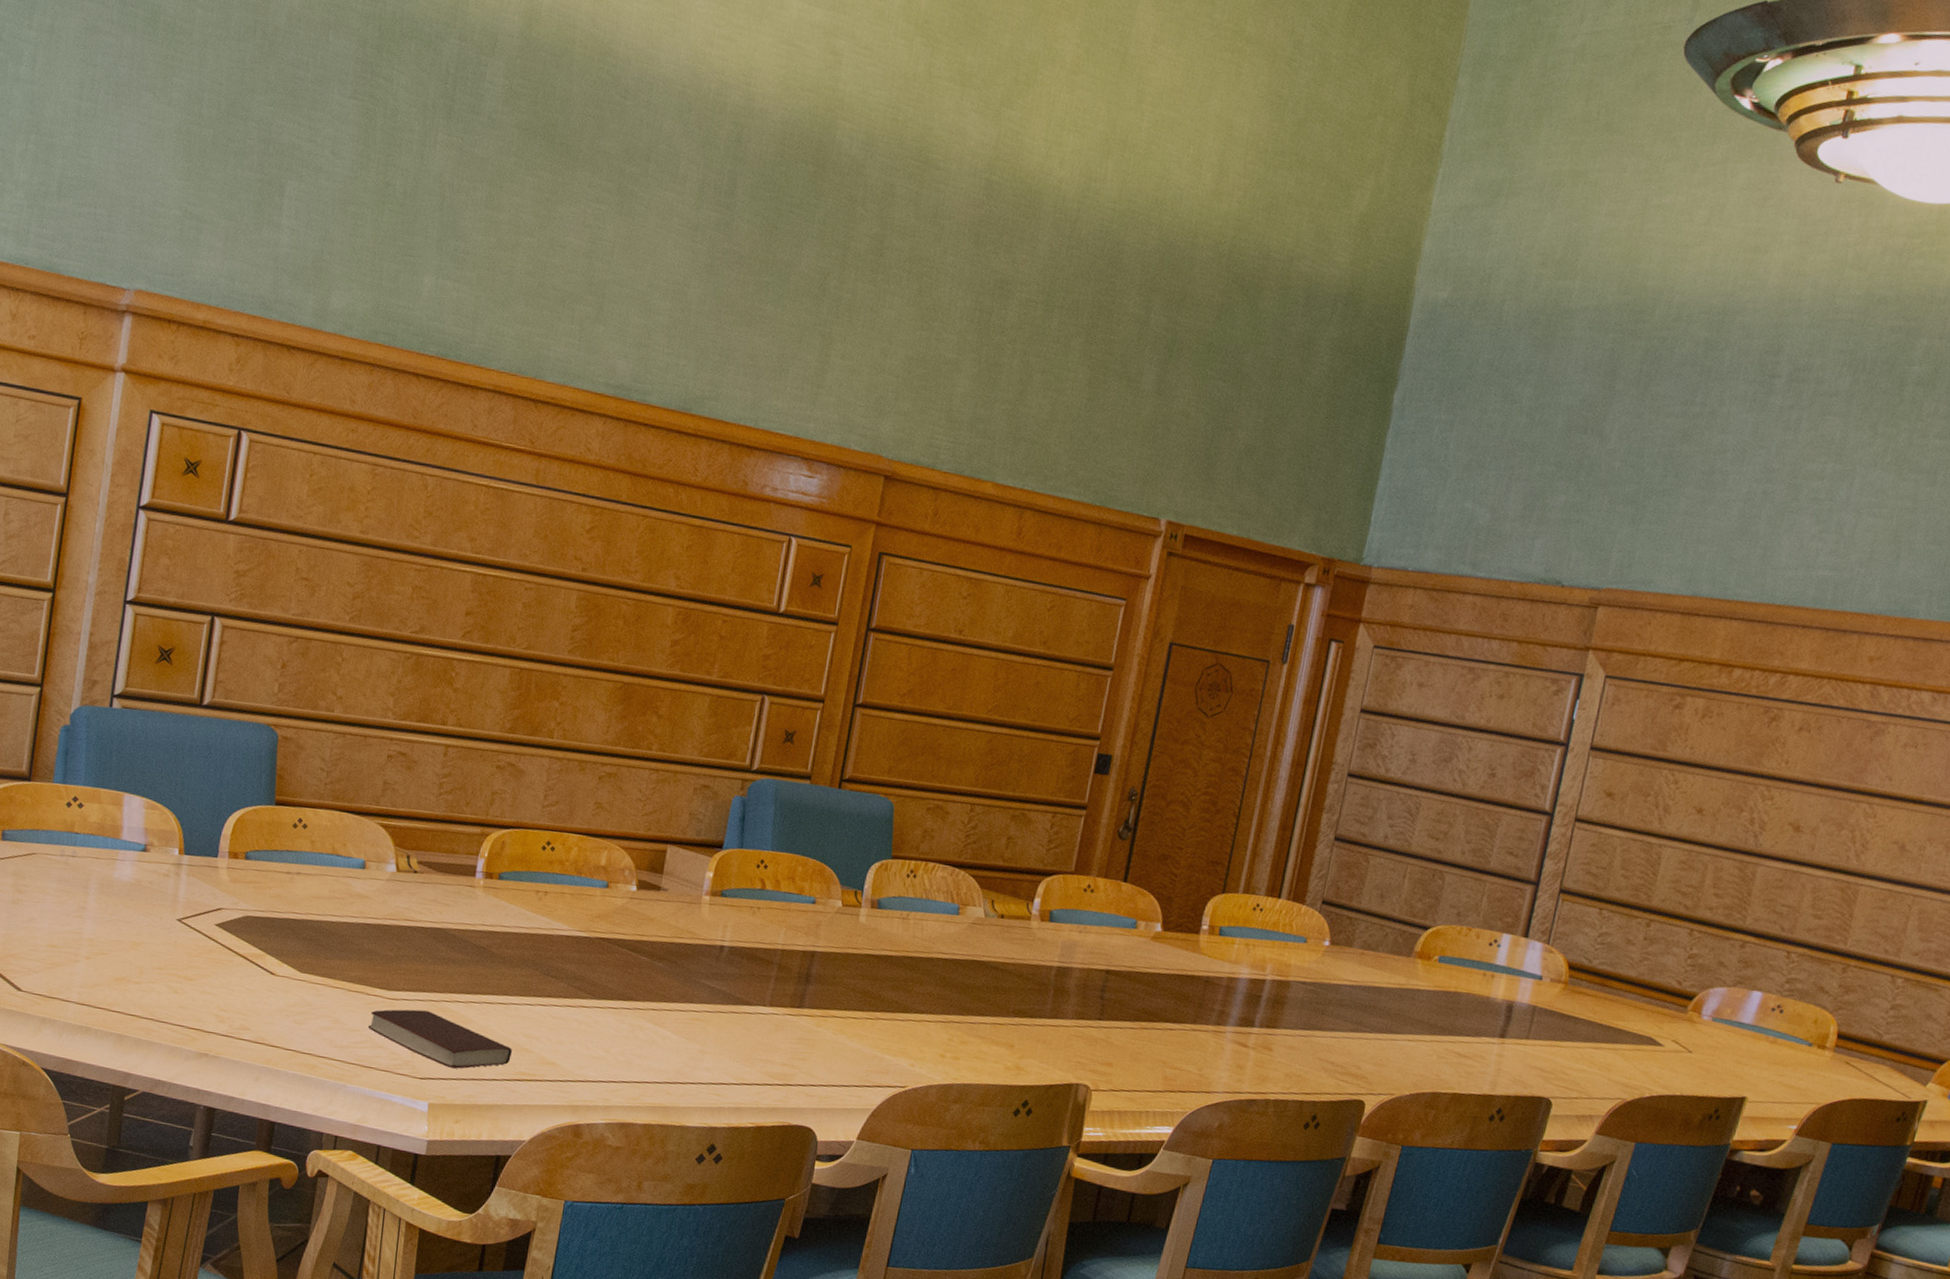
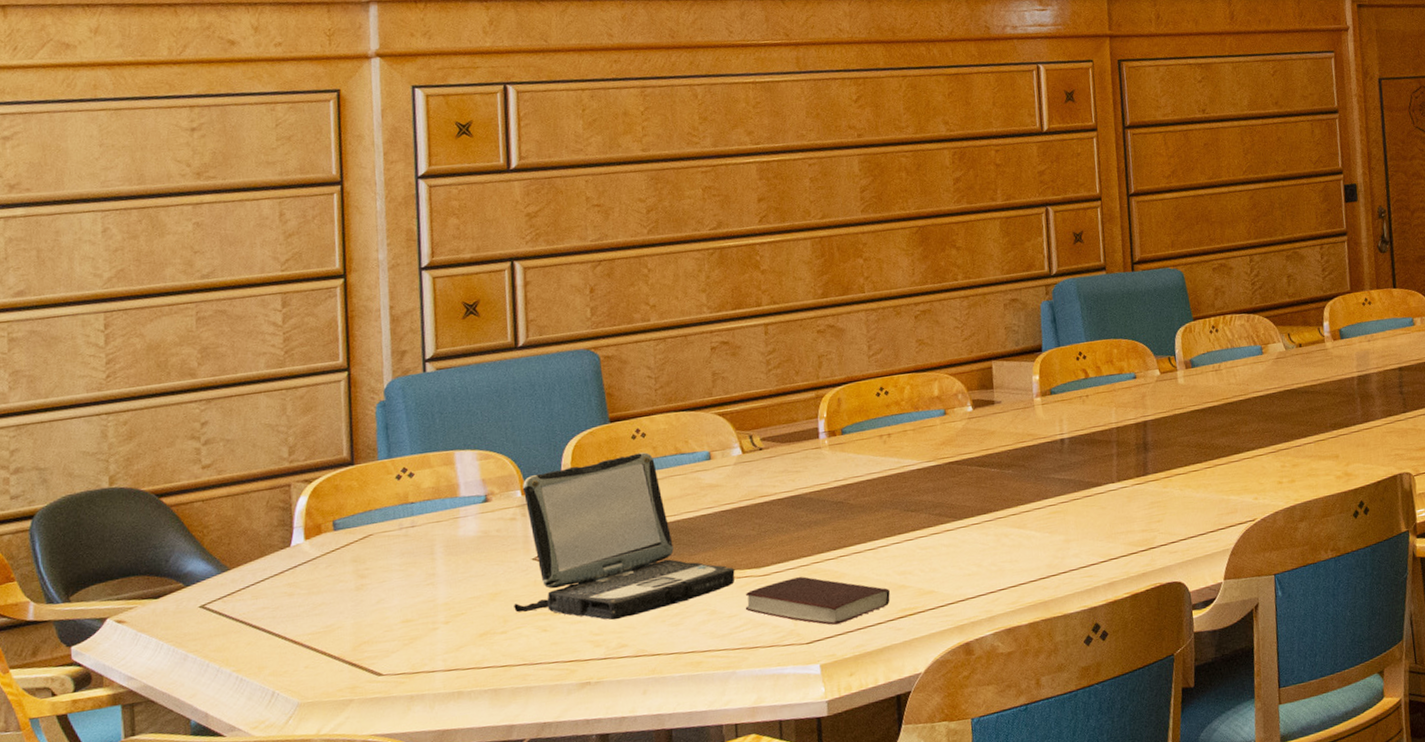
laptop: none [151,837,366,1003] -> present [514,452,735,620]

